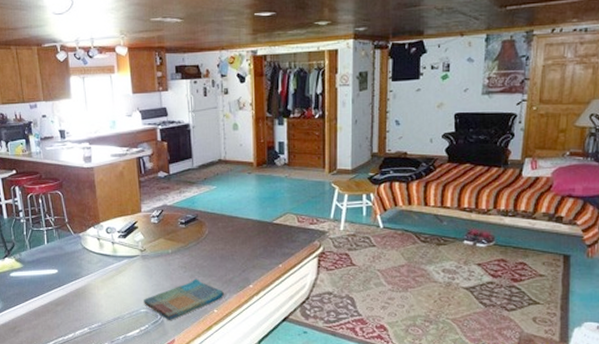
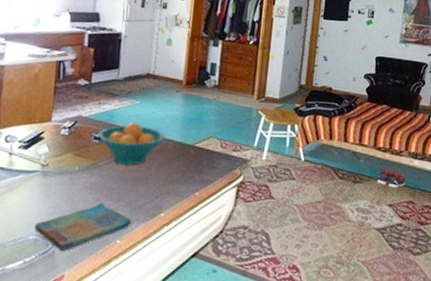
fruit bowl: none [183,206,244,245] -> present [98,122,165,165]

